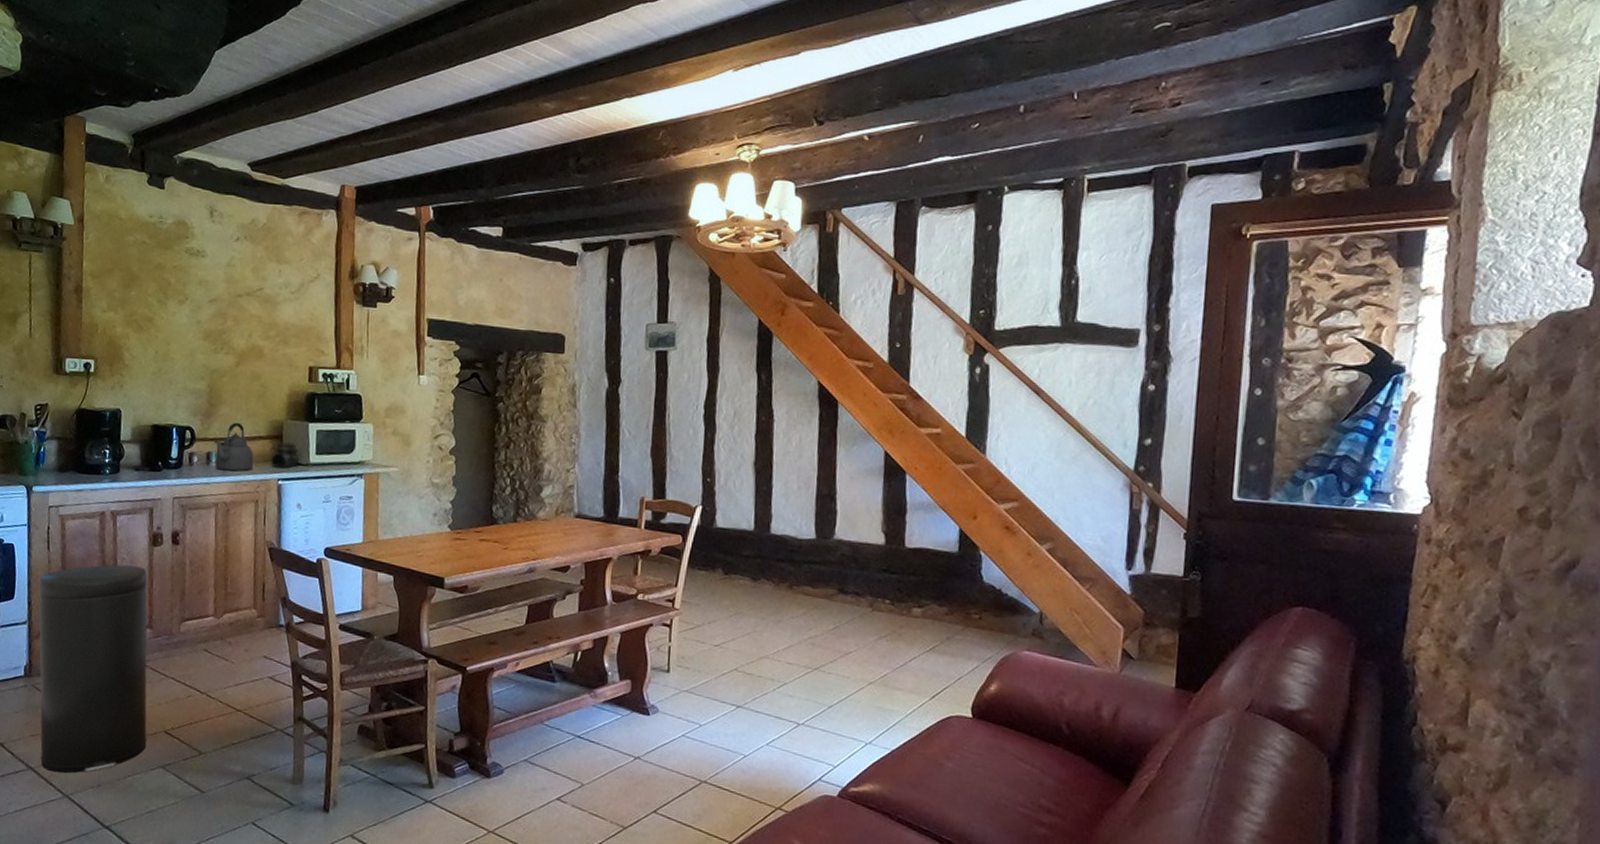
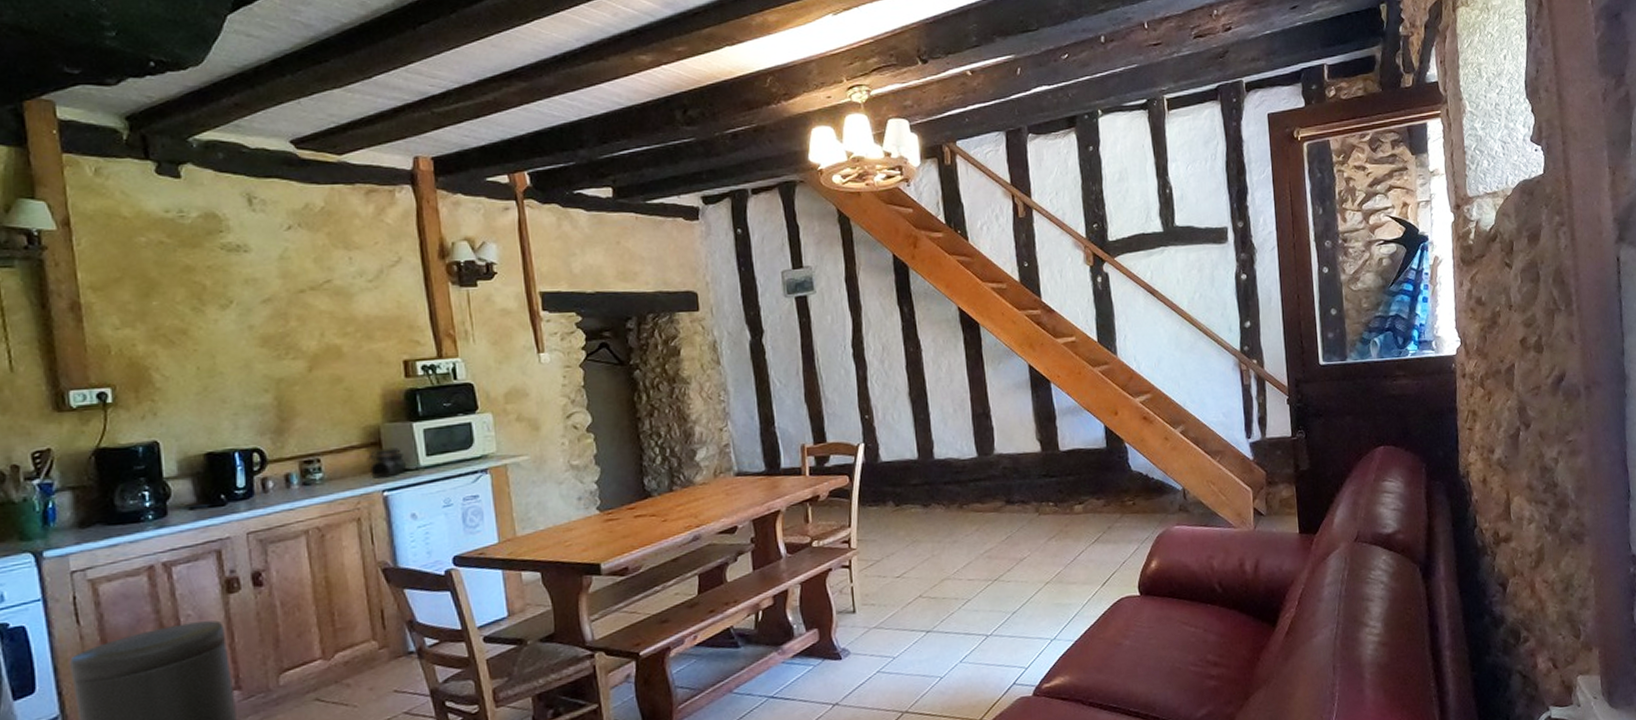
kettle: present [214,422,253,472] -> none [293,434,348,492]

